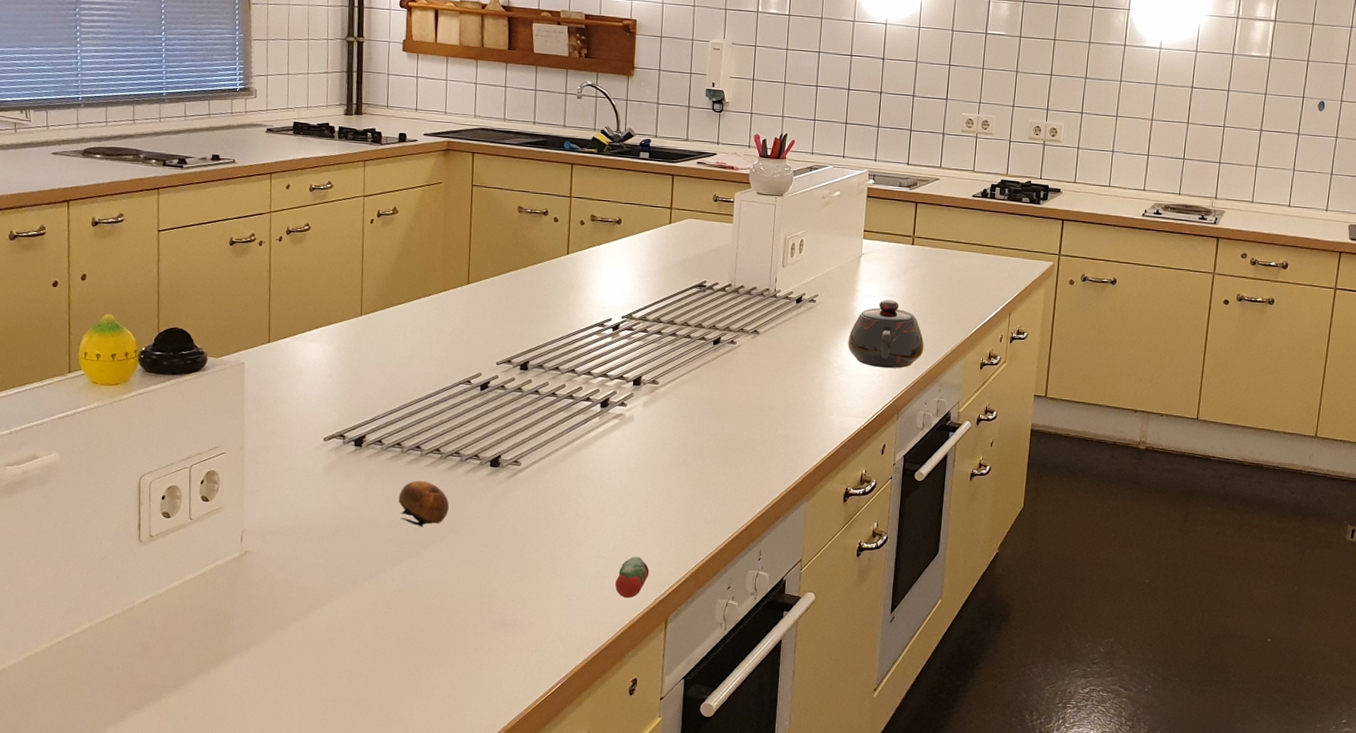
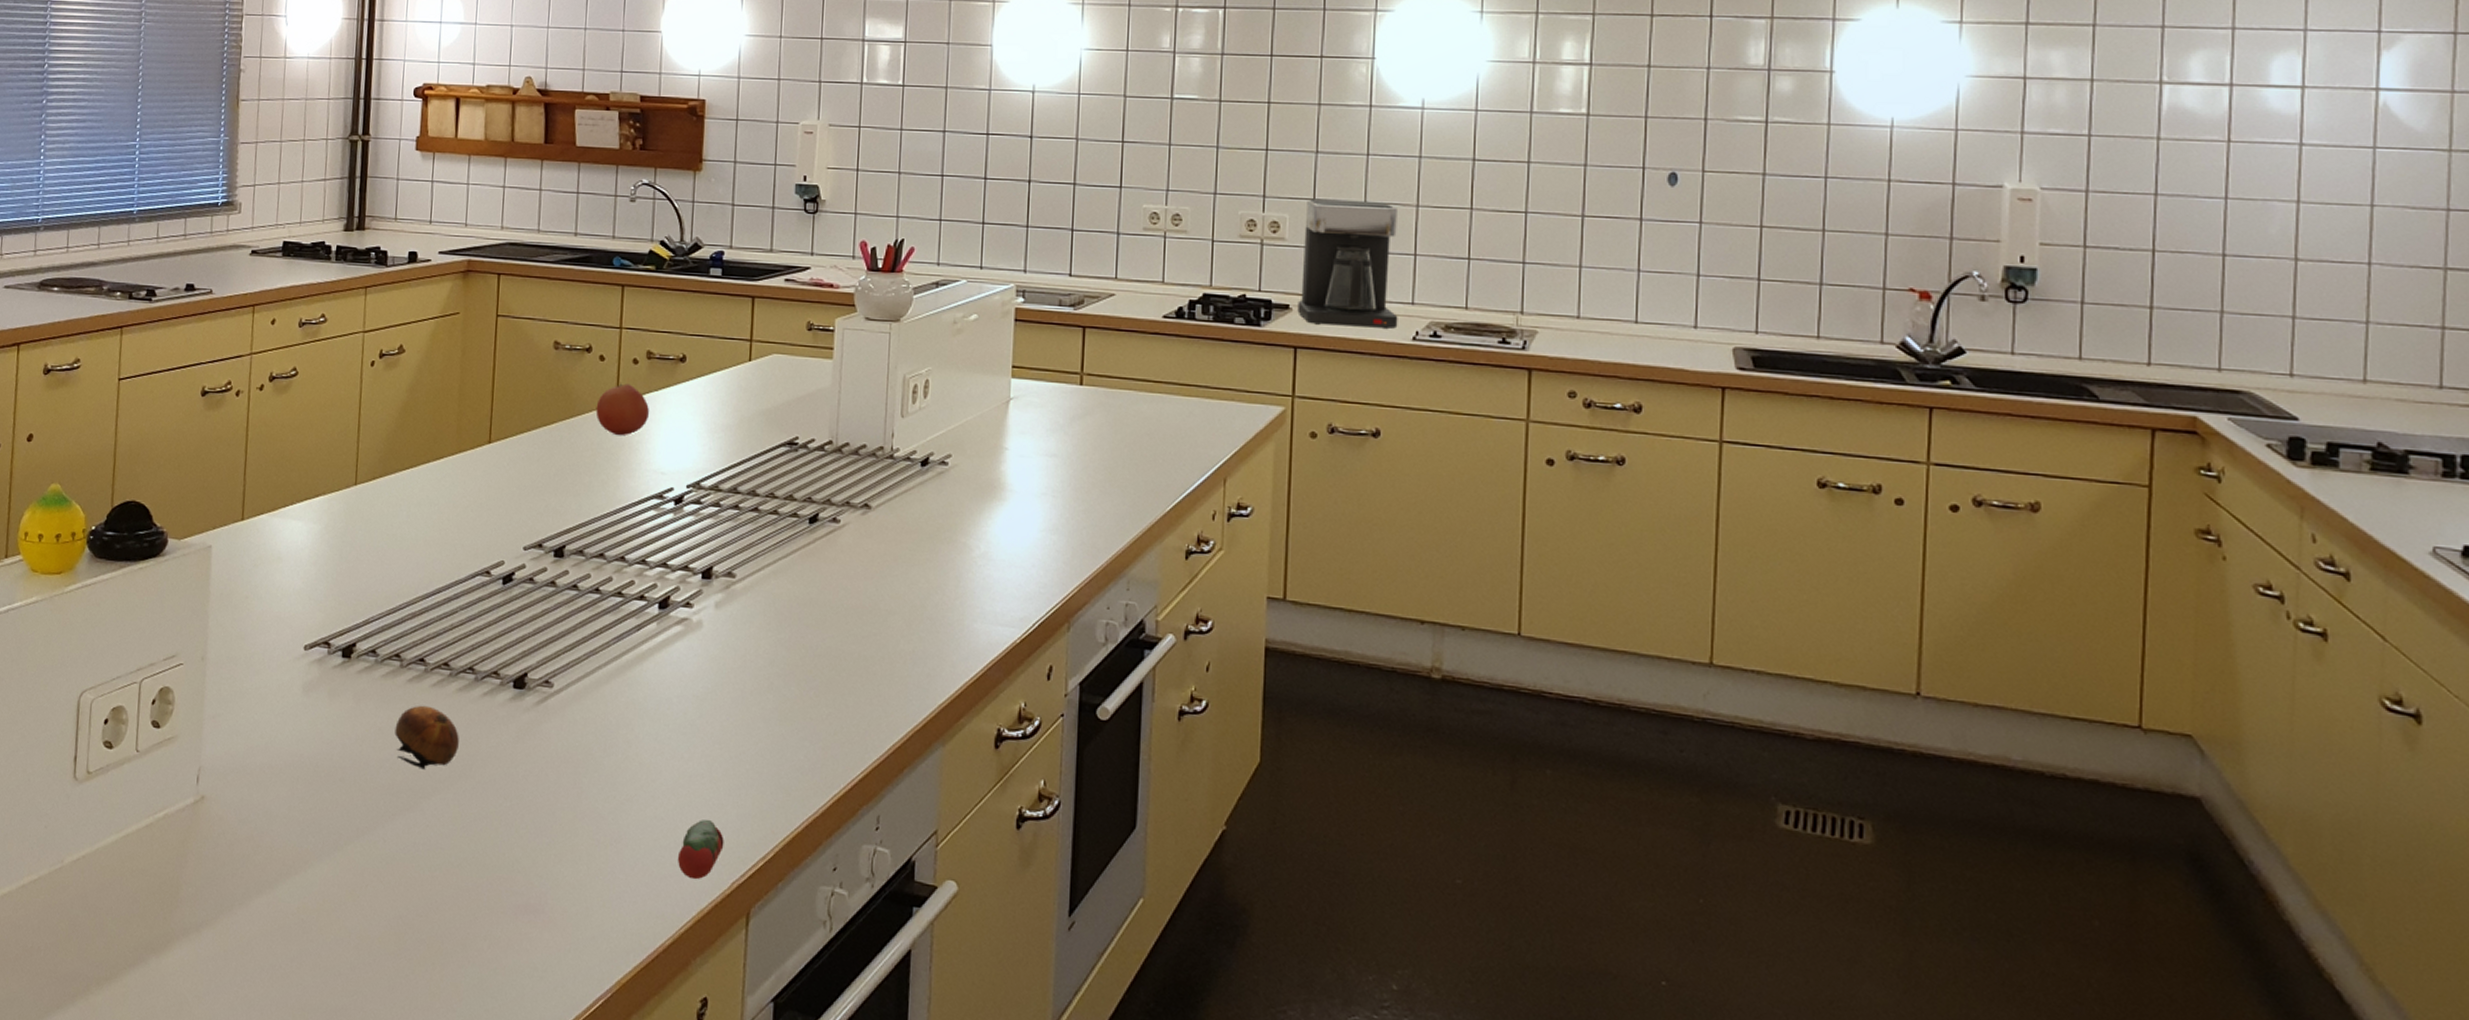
fruit: none [551,239,593,280] -> present [595,383,649,436]
teapot: present [847,299,925,369] -> none [994,461,1103,558]
coffee maker: none [1066,112,1138,209] -> present [1297,198,1398,330]

